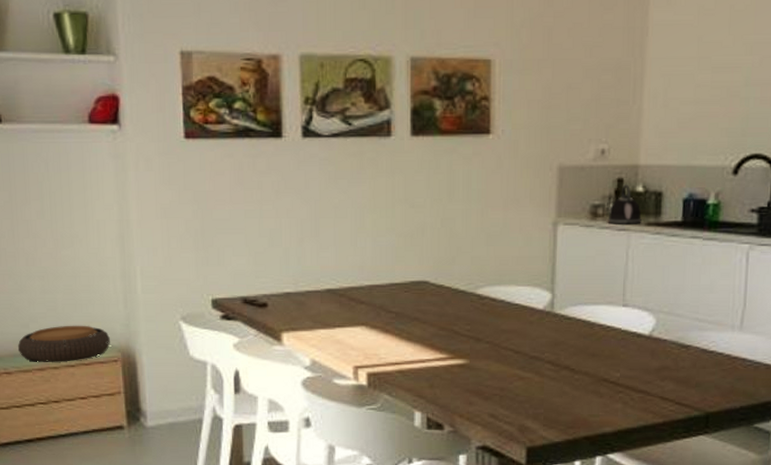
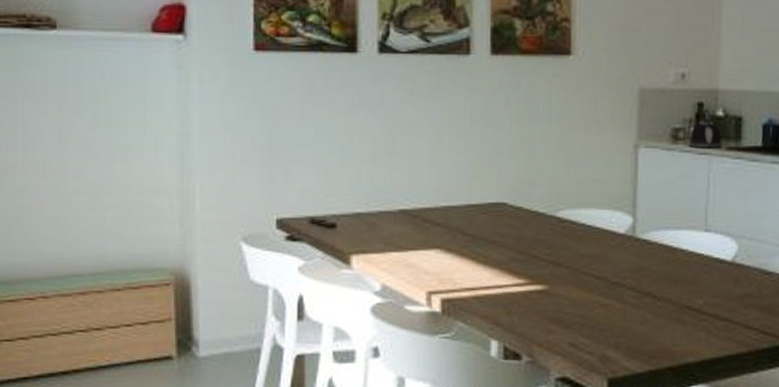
woven basket: present [17,325,110,362] -> none [57,245,162,285]

